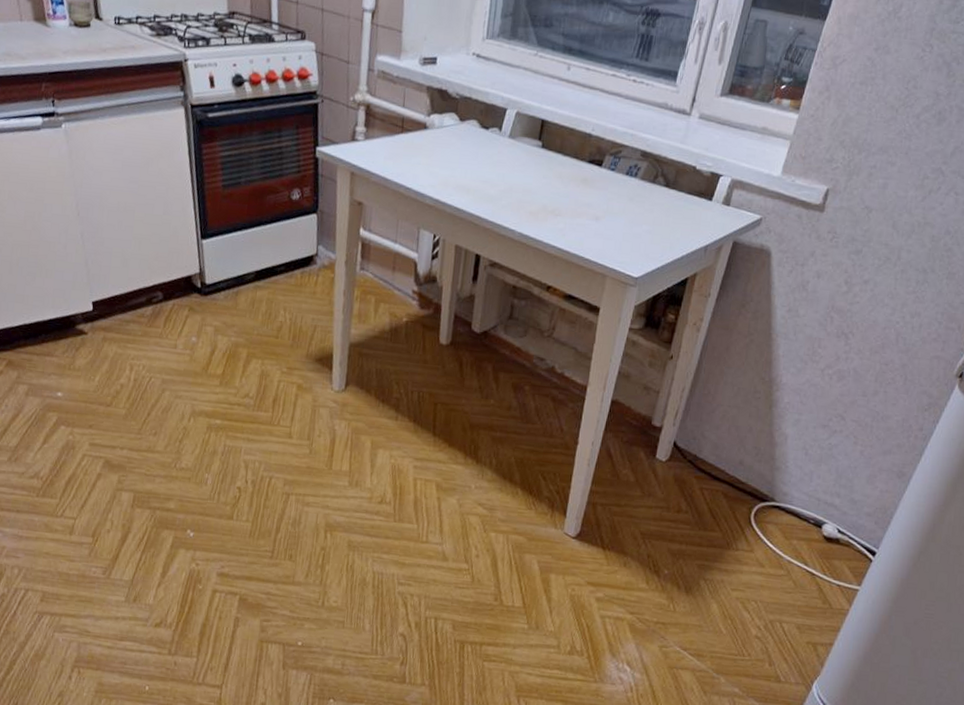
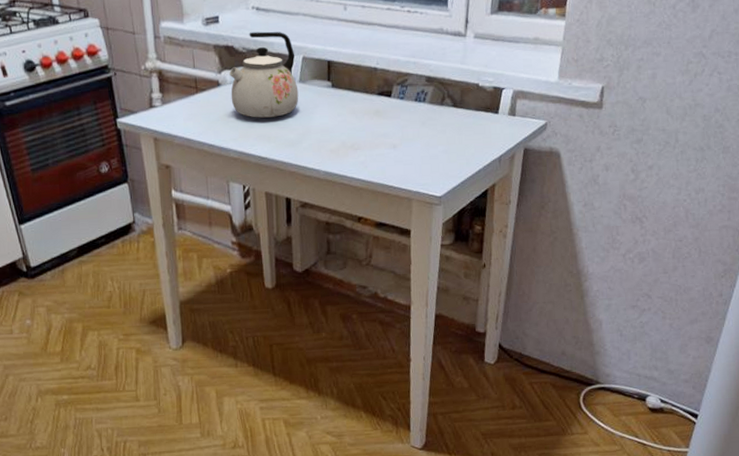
kettle: none [435,78,509,170] -> present [229,31,299,118]

